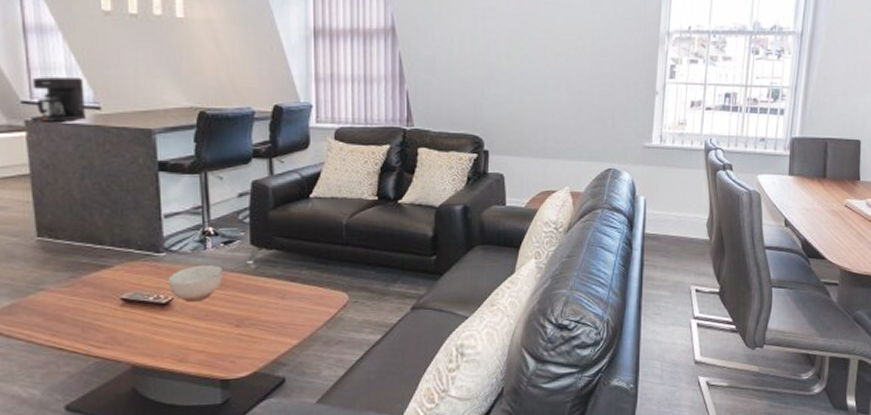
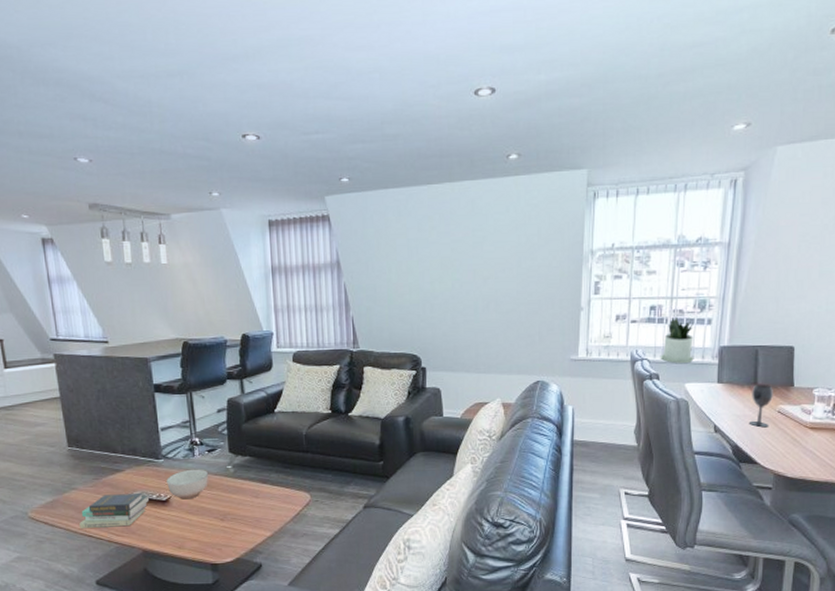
coffee maker: present [30,77,87,122] -> none [57,318,99,355]
books: none [47,295,145,341] -> present [79,493,150,529]
planter: none [733,105,768,155] -> present [660,316,695,364]
wine glass: none [818,177,841,222] -> present [750,384,773,428]

